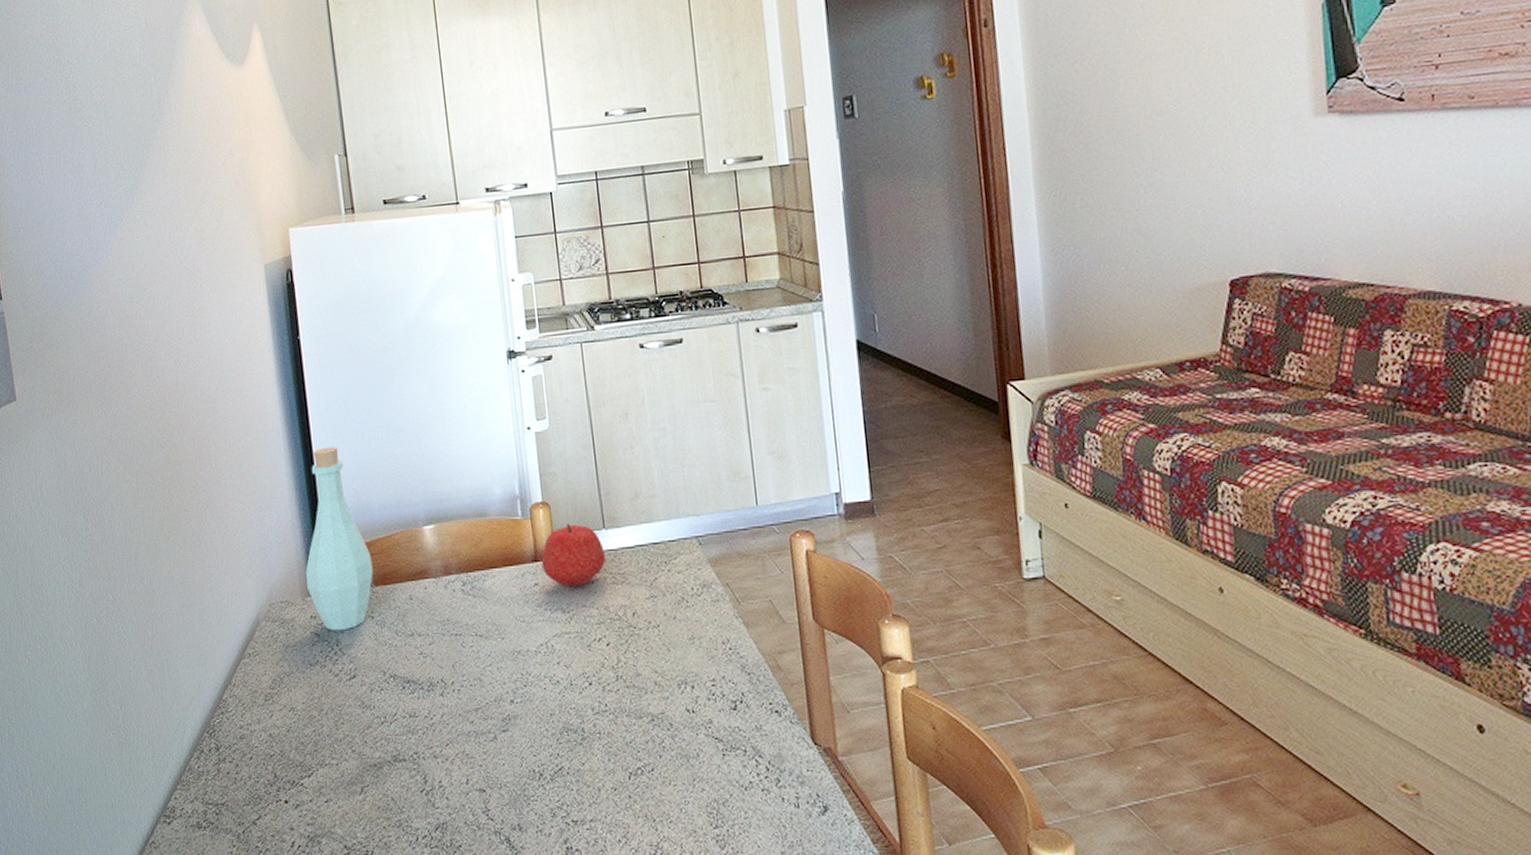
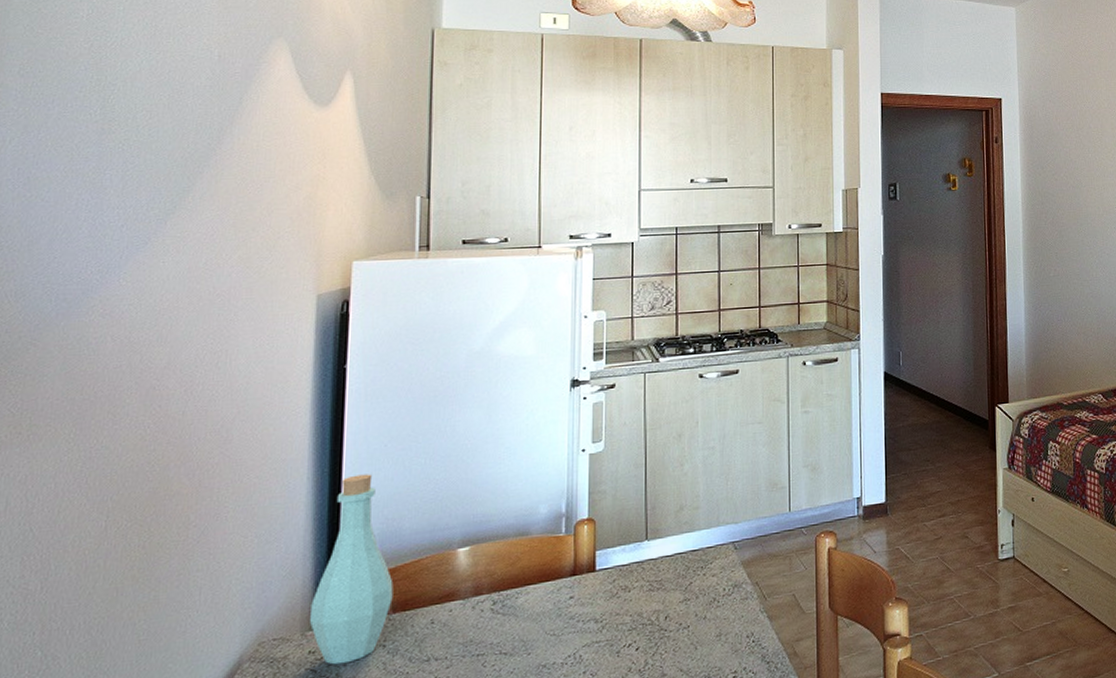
apple: present [541,524,606,588] -> none [579,537,644,598]

